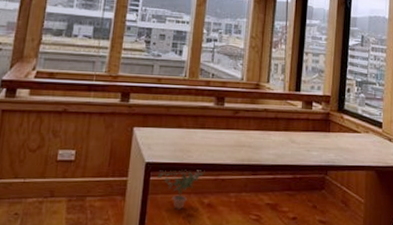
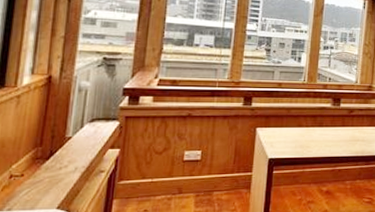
potted plant: present [157,169,205,209] -> none [279,163,323,198]

